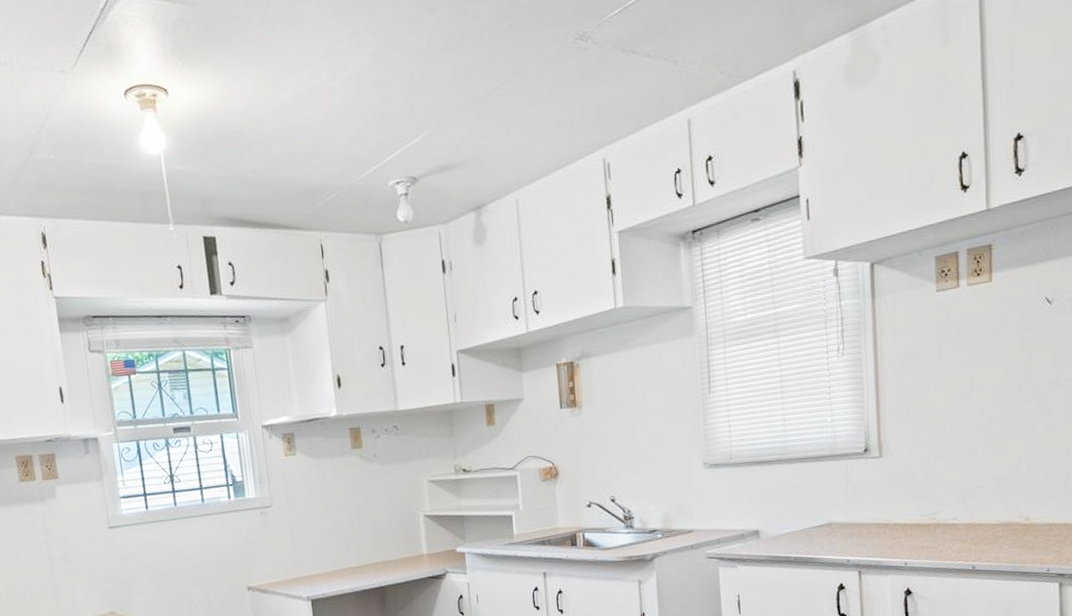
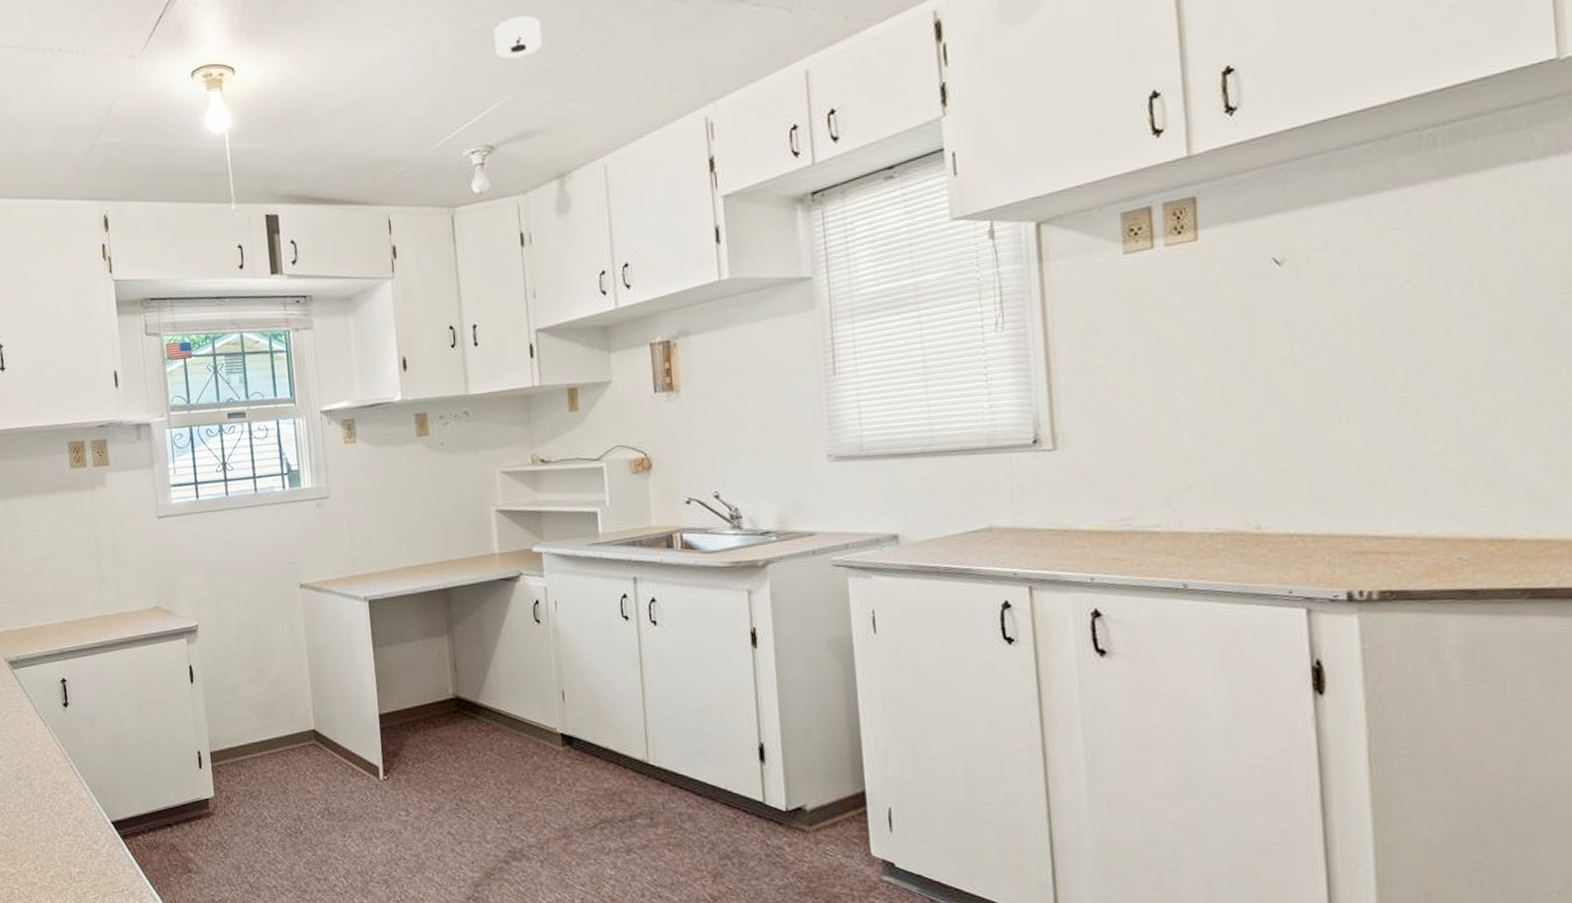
smoke detector: none [415,53,459,95] -> present [494,15,542,59]

